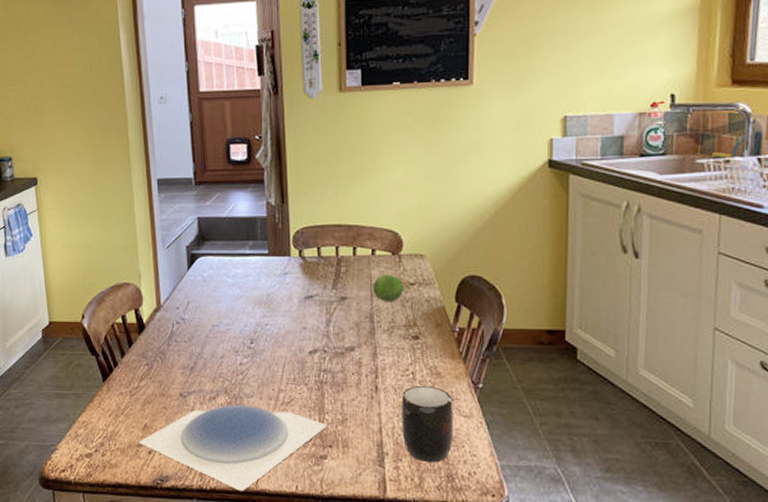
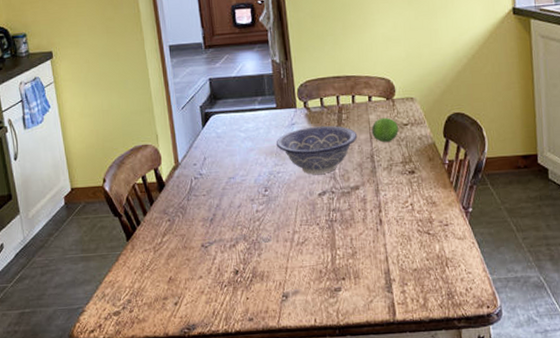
plate: present [139,404,329,491] -> none [165,249,340,330]
decorative bowl: none [265,277,357,330] -> present [276,125,358,175]
mug: present [401,385,453,462] -> none [403,214,451,284]

